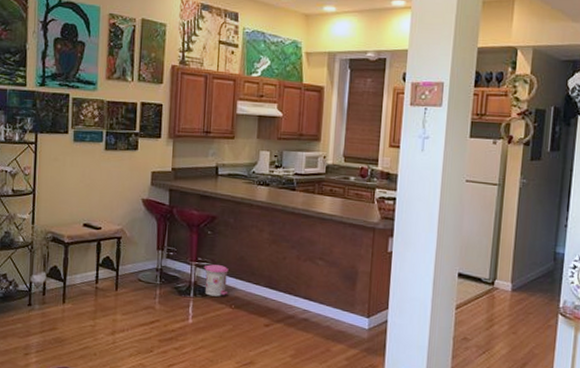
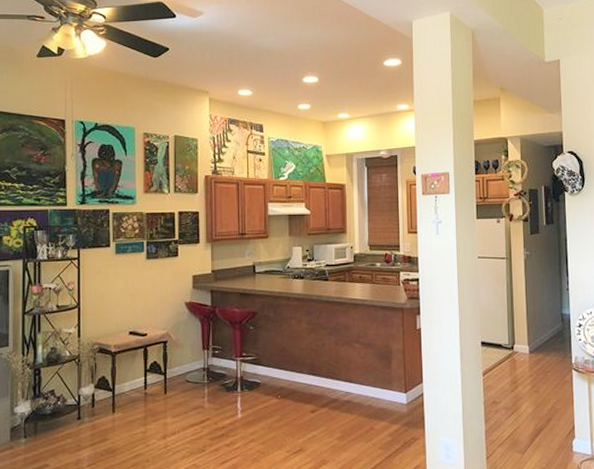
trash can: present [203,264,229,297] -> none [248,358,274,389]

